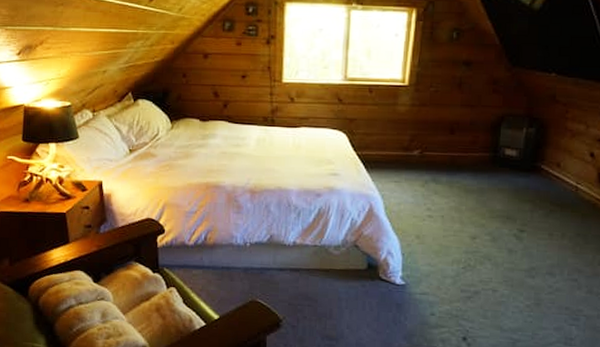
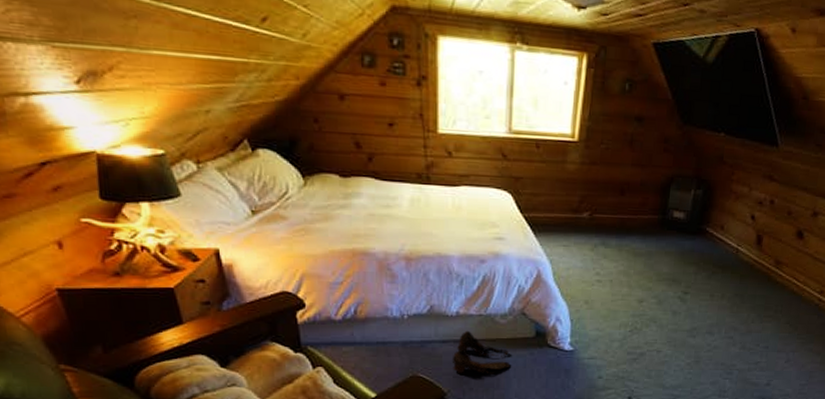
shoes: none [287,259,343,304] -> present [452,330,511,374]

